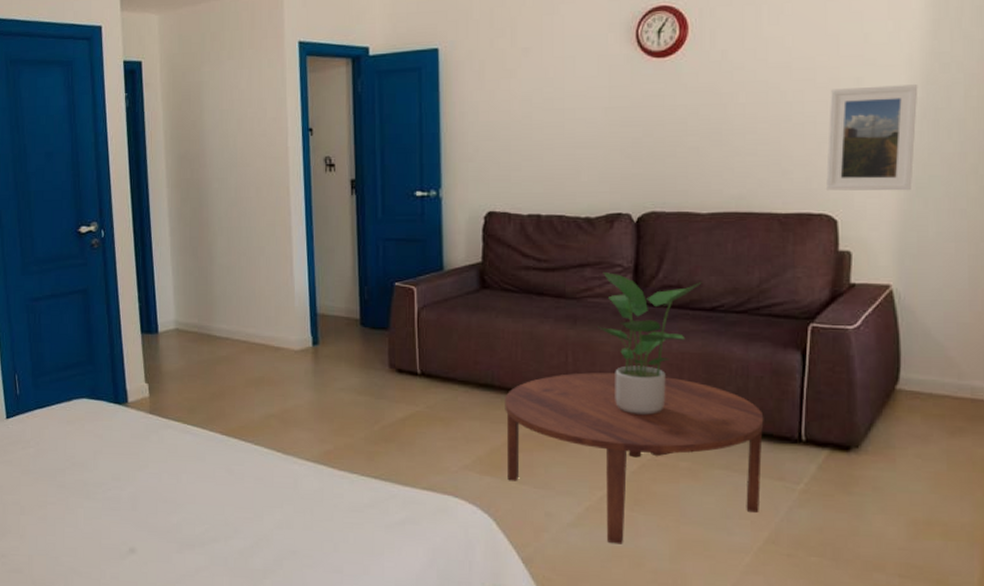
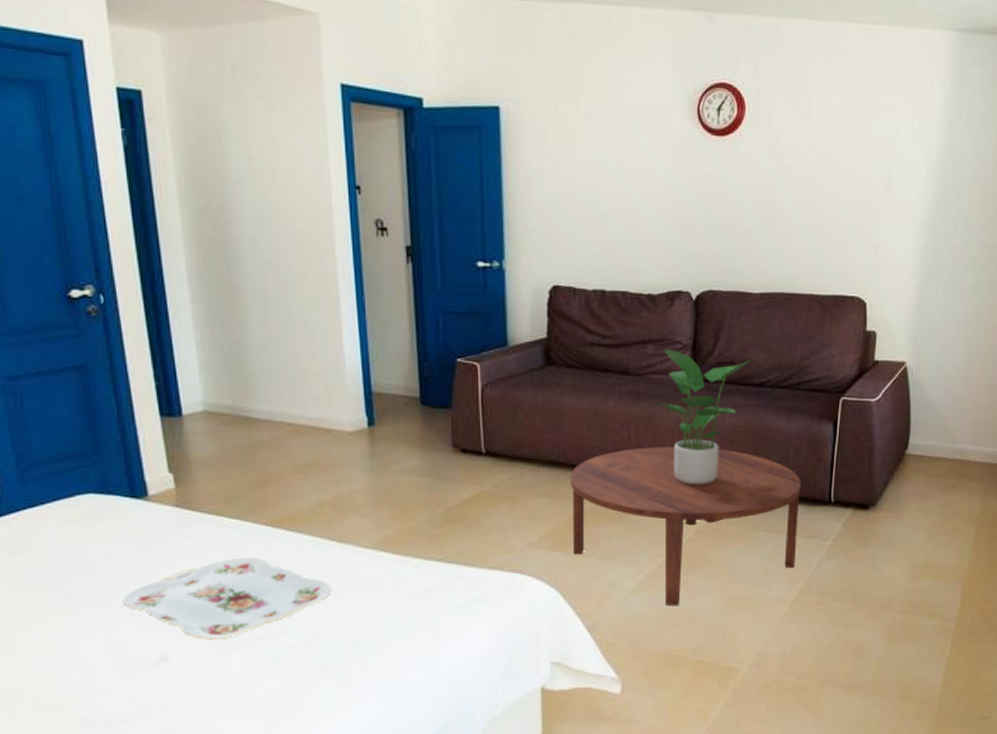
serving tray: none [103,462,275,537] -> present [123,557,331,640]
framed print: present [826,84,918,191] -> none [859,179,935,278]

